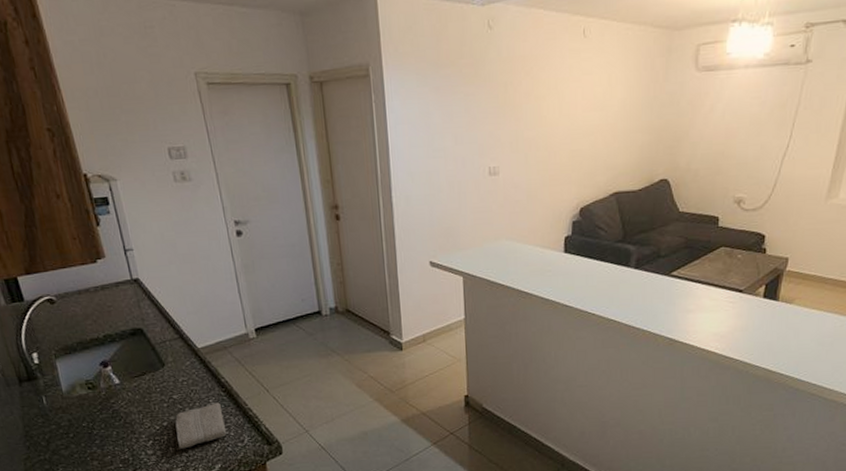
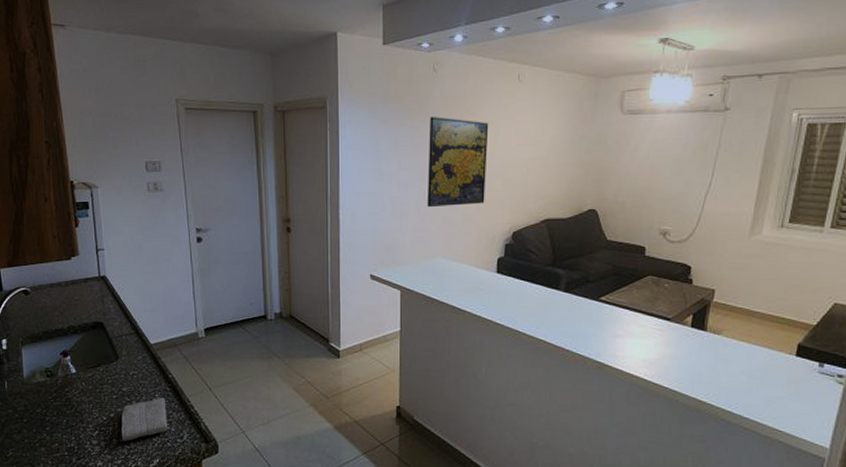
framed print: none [486,82,552,186] -> present [427,117,489,208]

